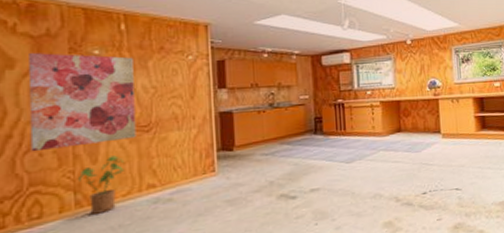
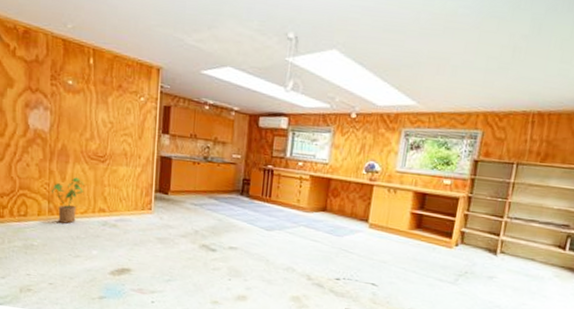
wall art: present [28,53,136,152] -> none [21,76,97,166]

